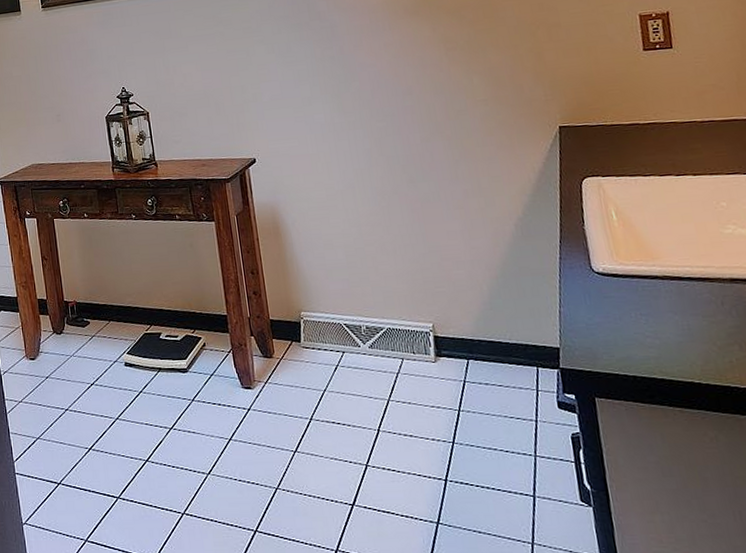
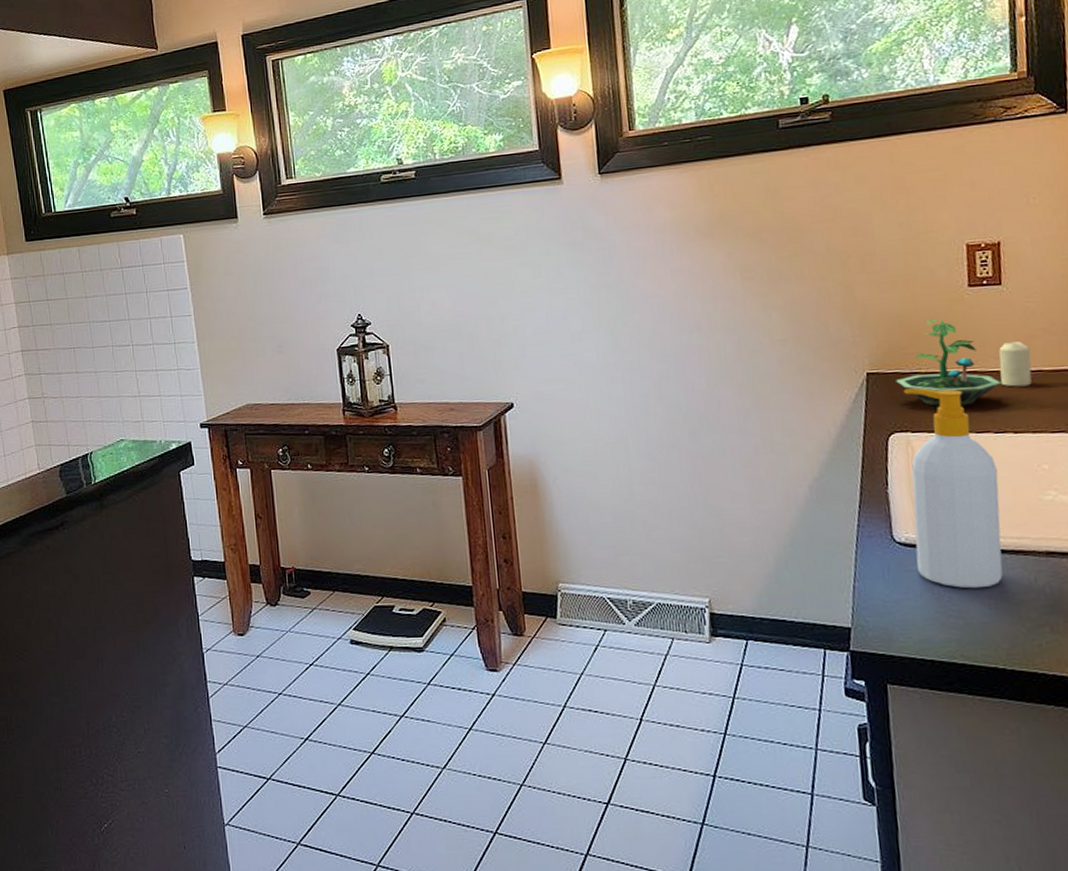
terrarium: none [585,79,679,154] -> present [896,319,1002,406]
soap bottle: none [592,138,693,312] -> present [903,388,1003,589]
candle: none [674,95,706,136] -> present [999,340,1032,387]

